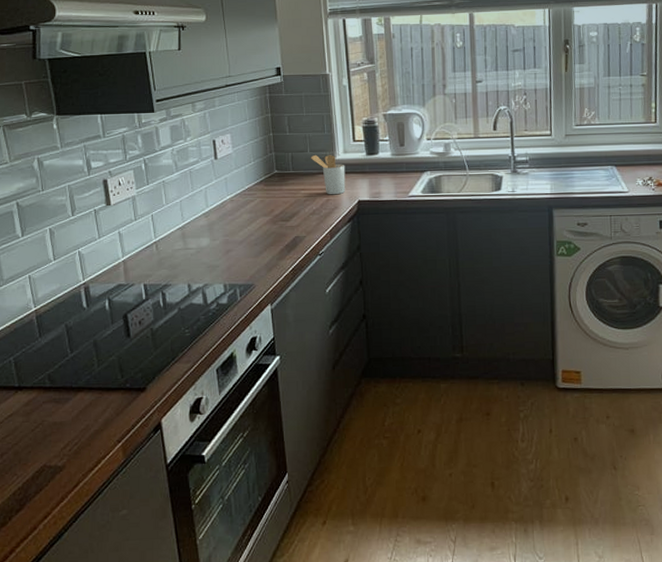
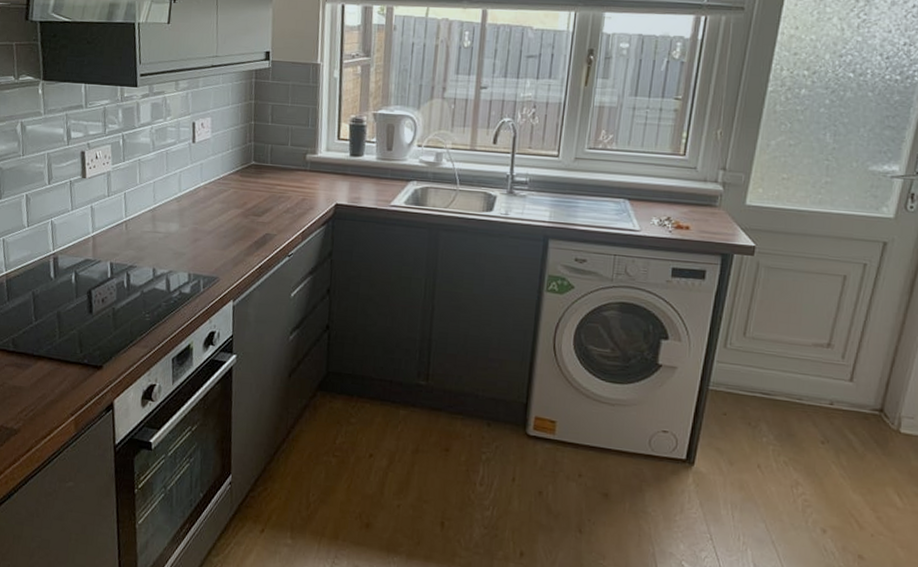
utensil holder: present [310,154,346,195] -> none [290,149,326,195]

